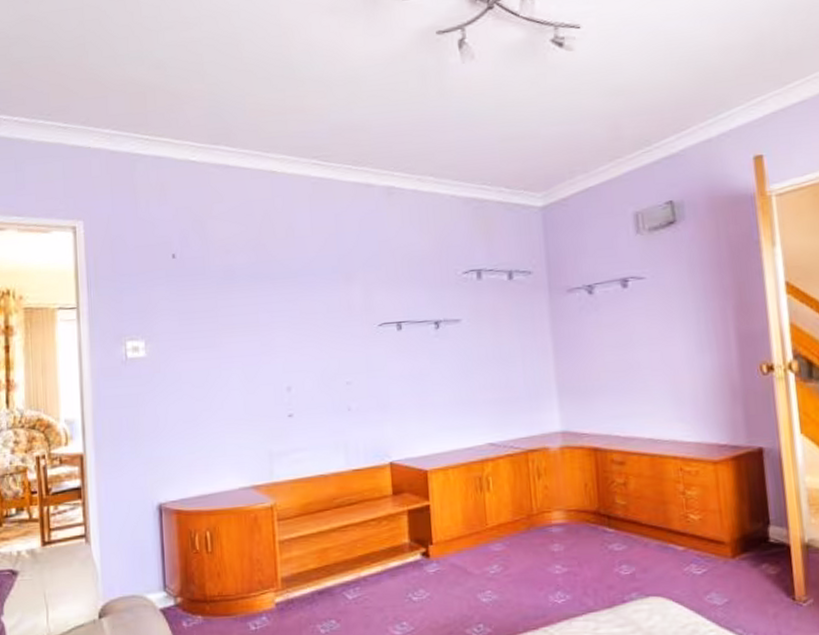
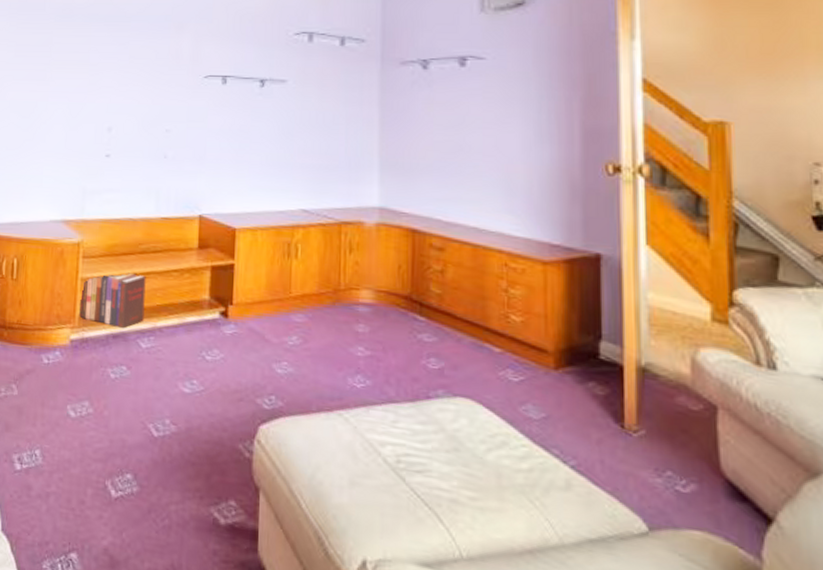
books: none [280,528,347,584] -> present [79,272,146,329]

